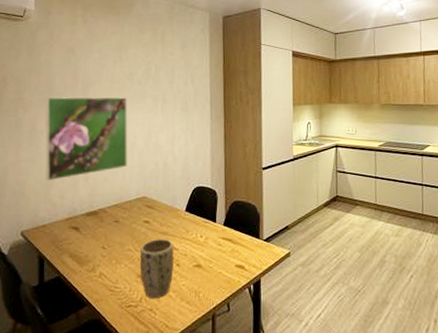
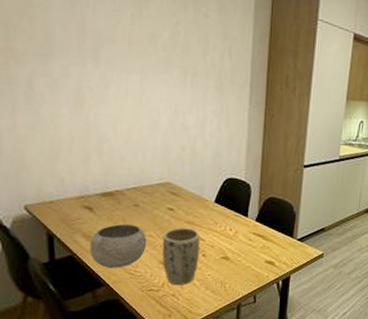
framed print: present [45,97,127,181] -> none [44,51,149,153]
bowl: none [75,240,126,287] -> present [90,223,147,269]

